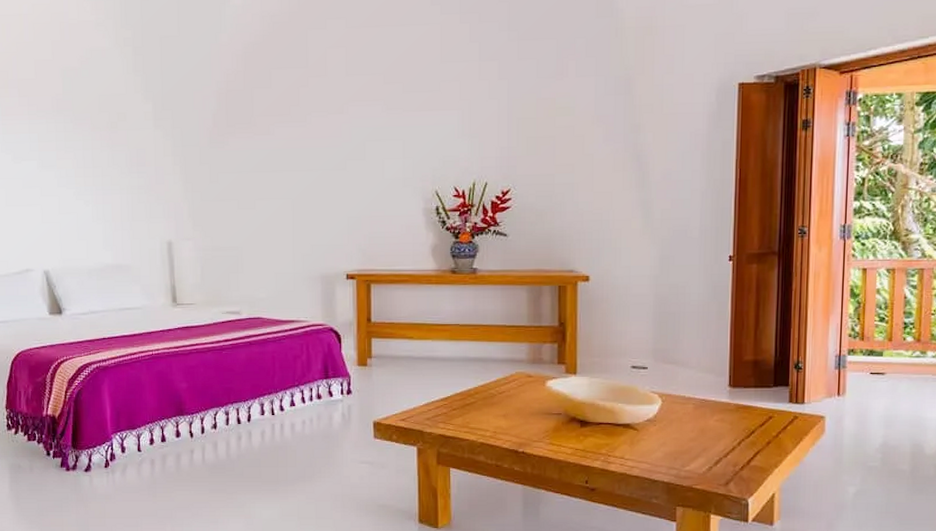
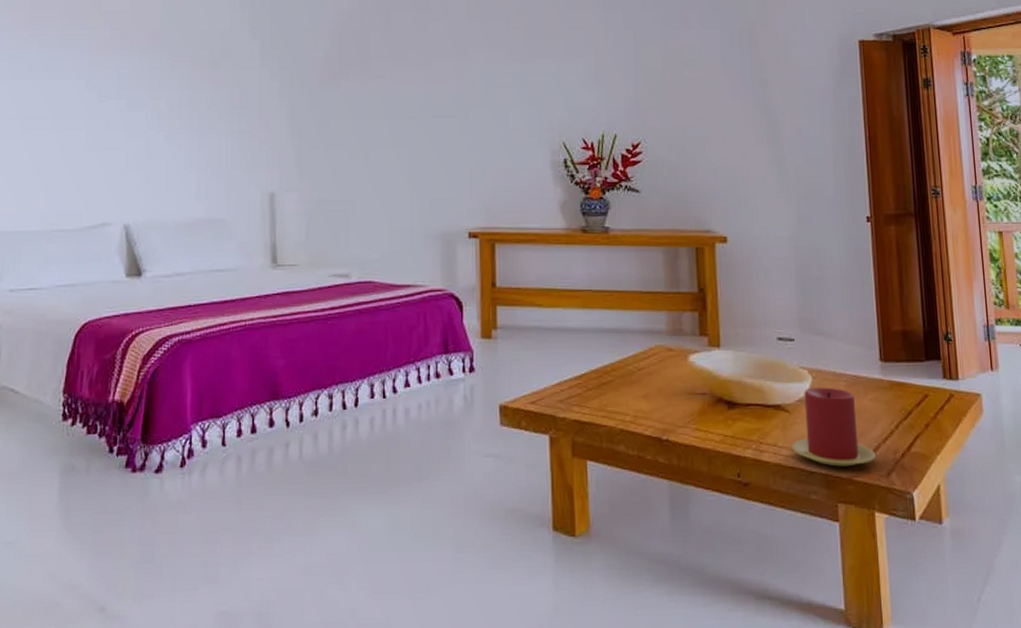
candle: none [638,409,716,477] -> present [792,387,876,467]

